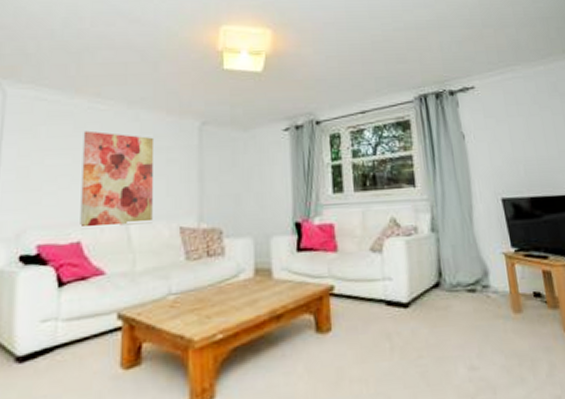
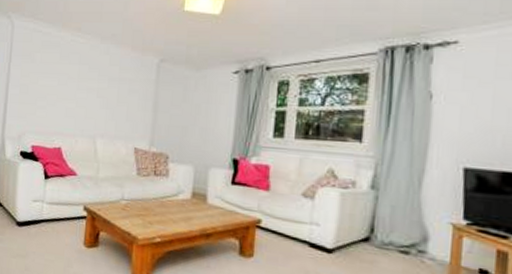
wall art: present [80,130,155,226] -> none [61,59,120,141]

